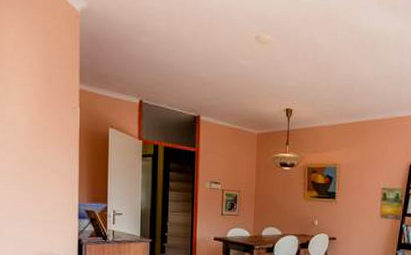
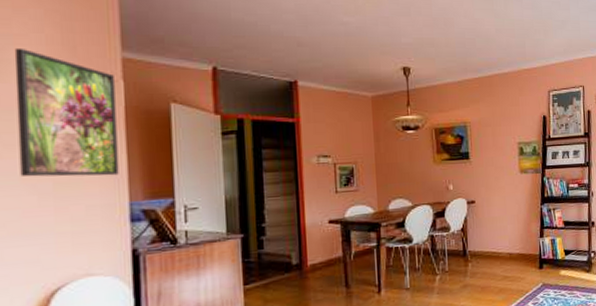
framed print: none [14,78,74,182] -> present [14,47,119,177]

